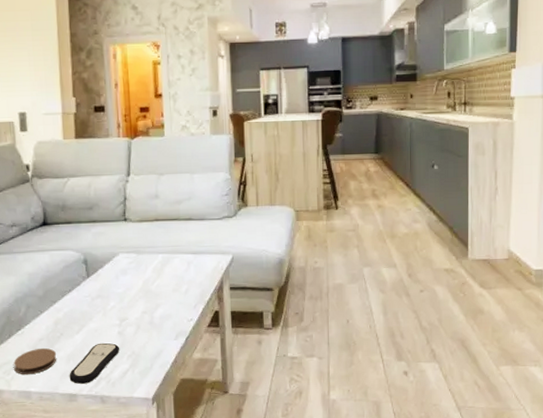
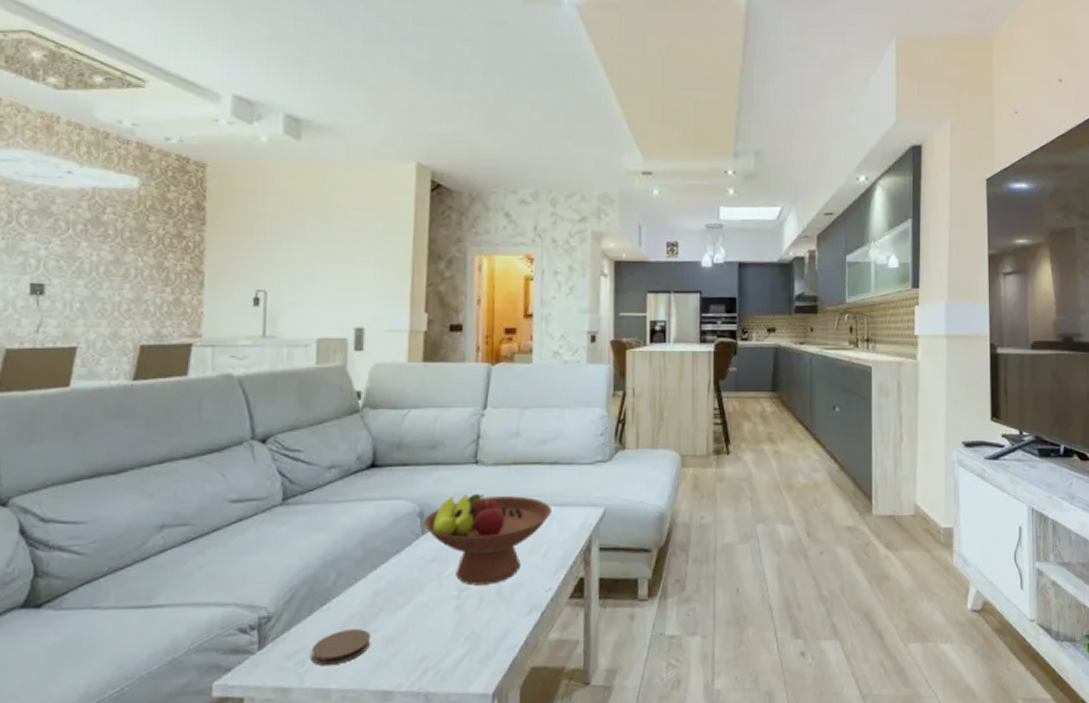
remote control: present [69,342,120,384] -> none [385,620,456,677]
fruit bowl: none [88,244,189,317] -> present [423,493,551,586]

